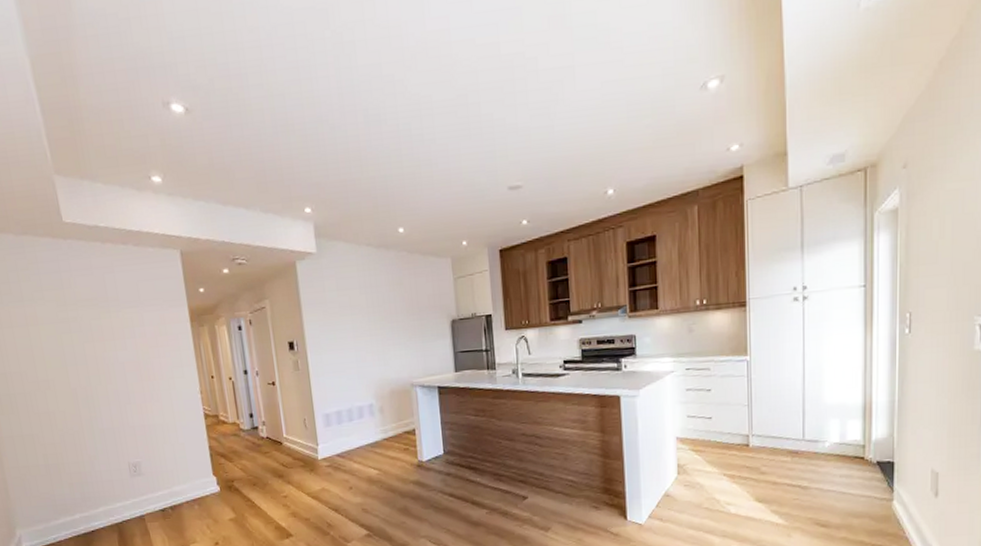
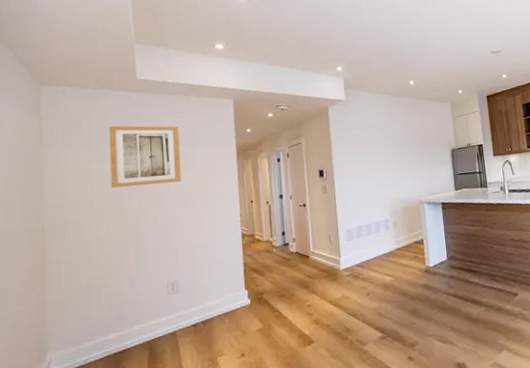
wall art: none [40,281,130,356] -> present [109,125,181,188]

